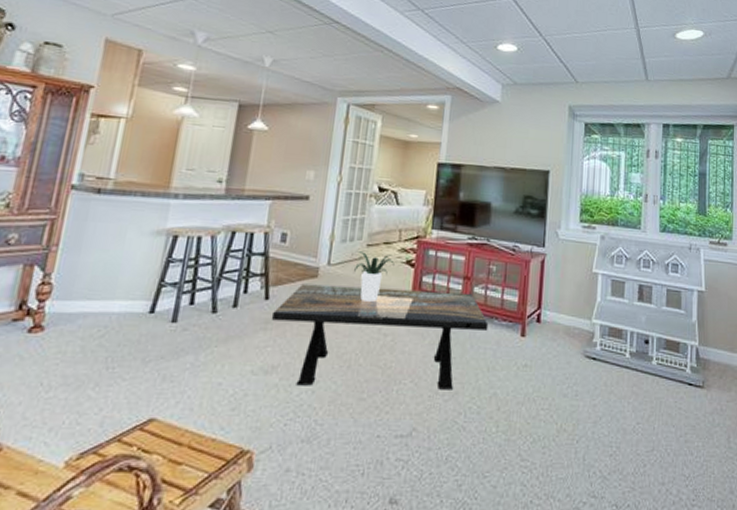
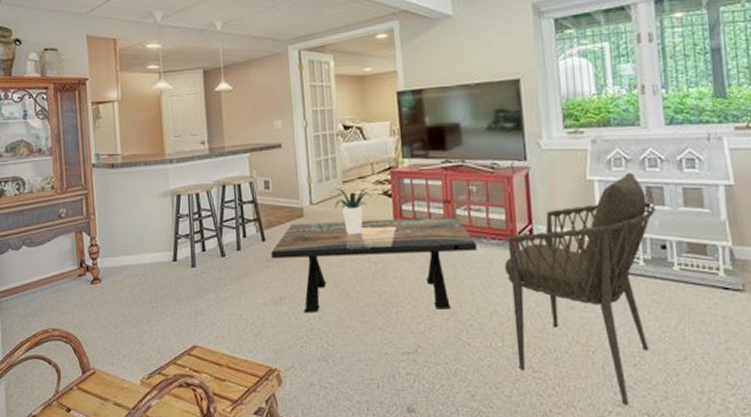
armchair: none [508,270,644,497] -> present [504,173,656,406]

